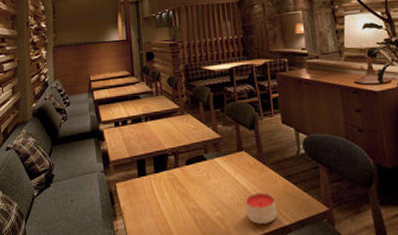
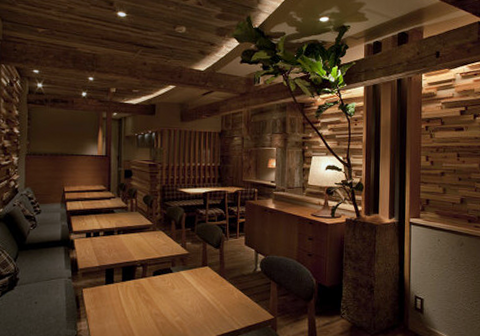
candle: present [245,192,277,224] -> none [203,302,230,328]

